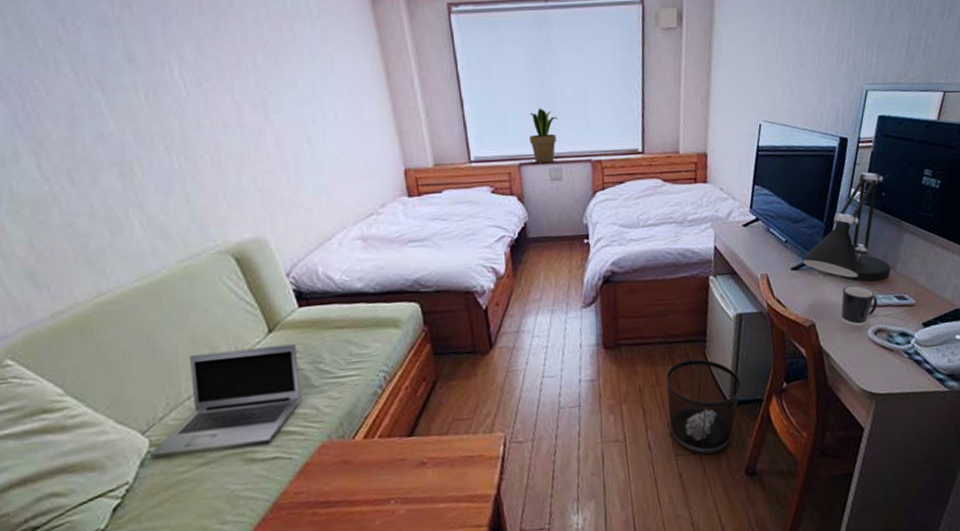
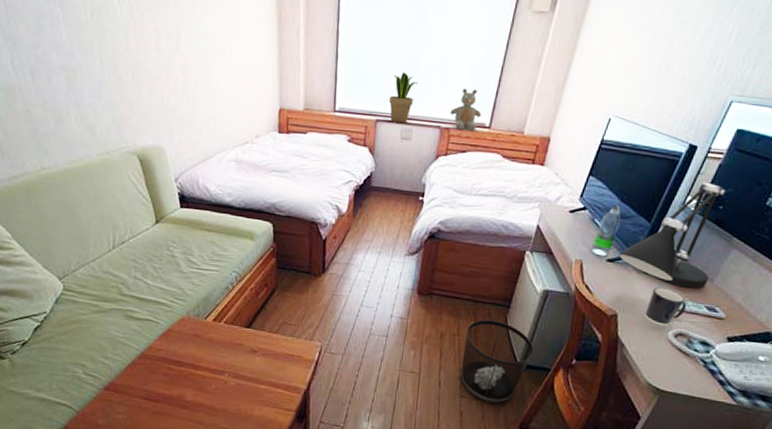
laptop: present [150,344,301,458] -> none [63,228,174,308]
teddy bear: none [598,115,632,160] -> present [450,88,482,131]
bottle: none [773,211,797,266] -> present [591,205,622,257]

